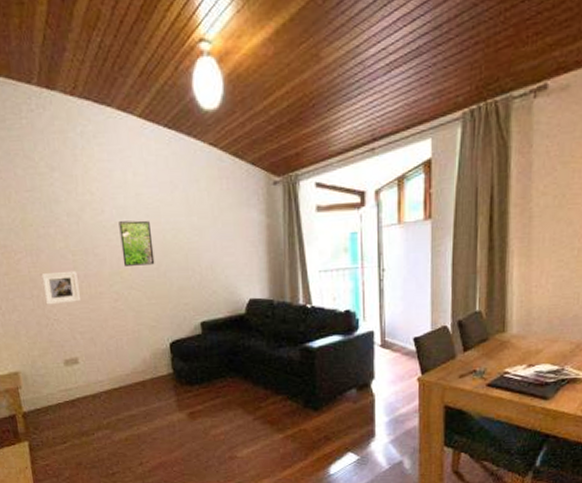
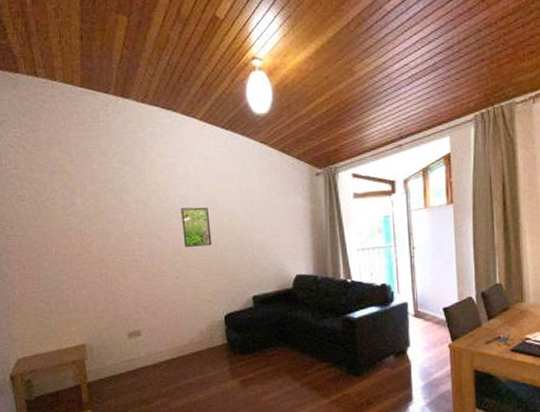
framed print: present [41,270,80,305] -> none [110,251,145,283]

